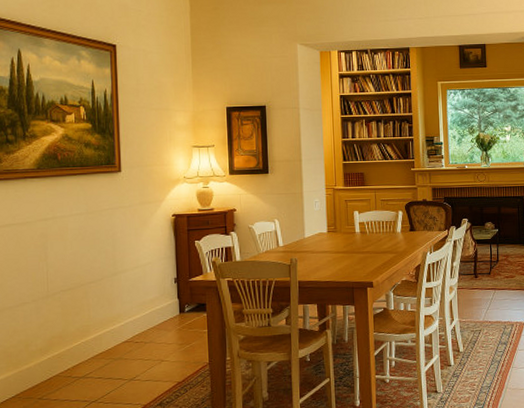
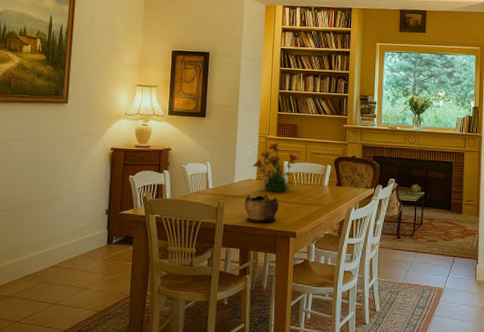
decorative bowl: none [317,247,354,276] -> present [244,194,279,223]
flower plant: none [321,193,370,243] -> present [252,143,300,192]

